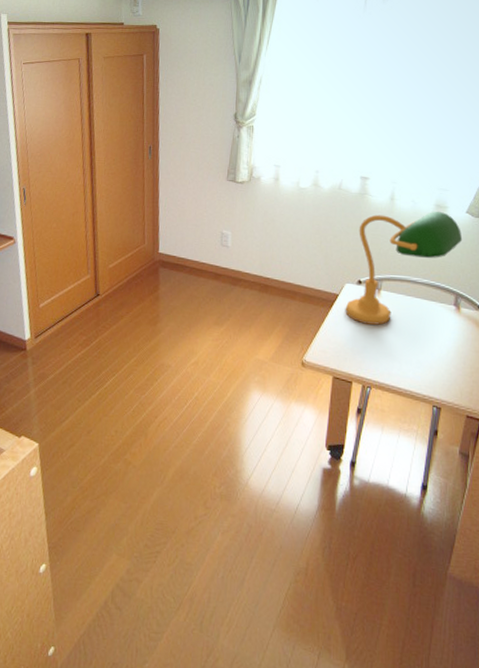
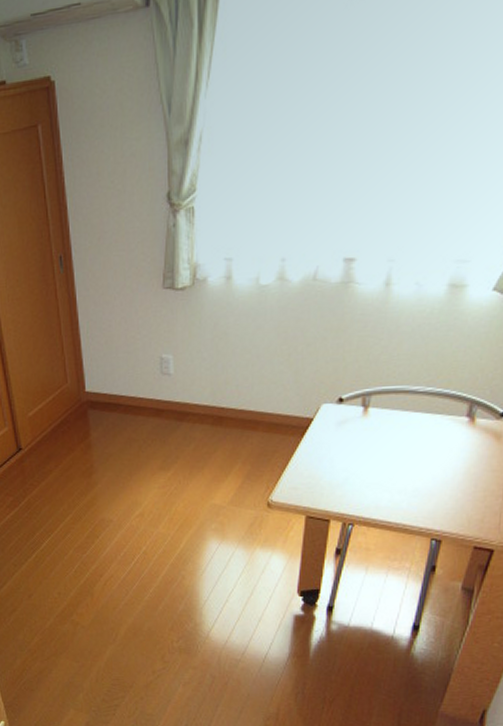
desk lamp: present [345,211,463,325] -> none [321,292,486,451]

